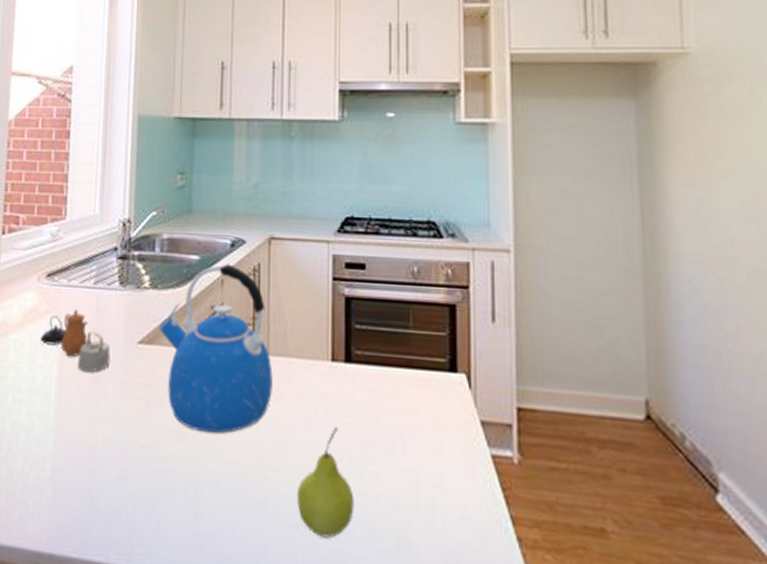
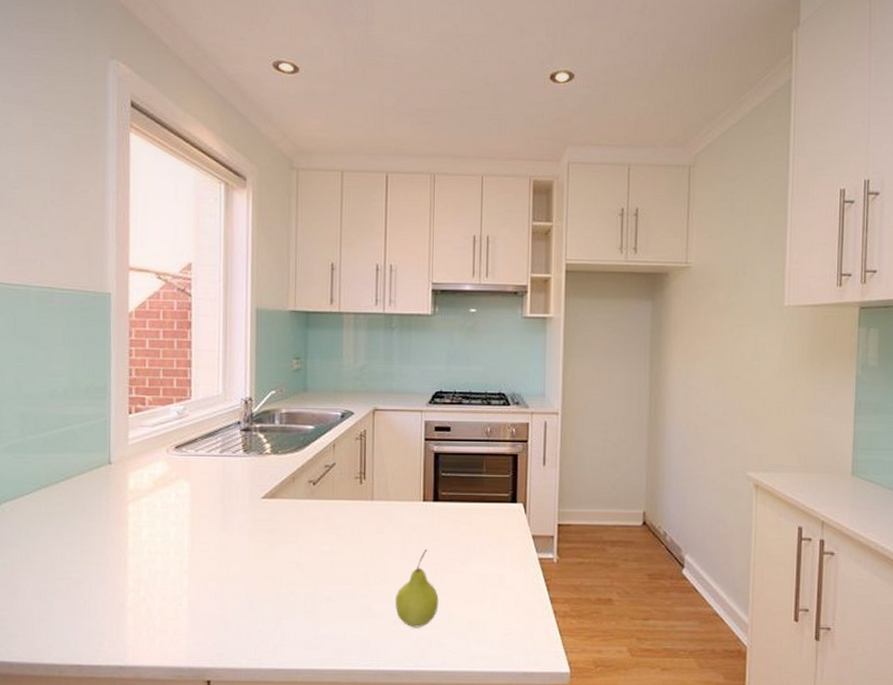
teapot: present [40,309,111,373] -> none [171,474,237,525]
kettle: present [159,264,273,433] -> none [280,431,376,563]

